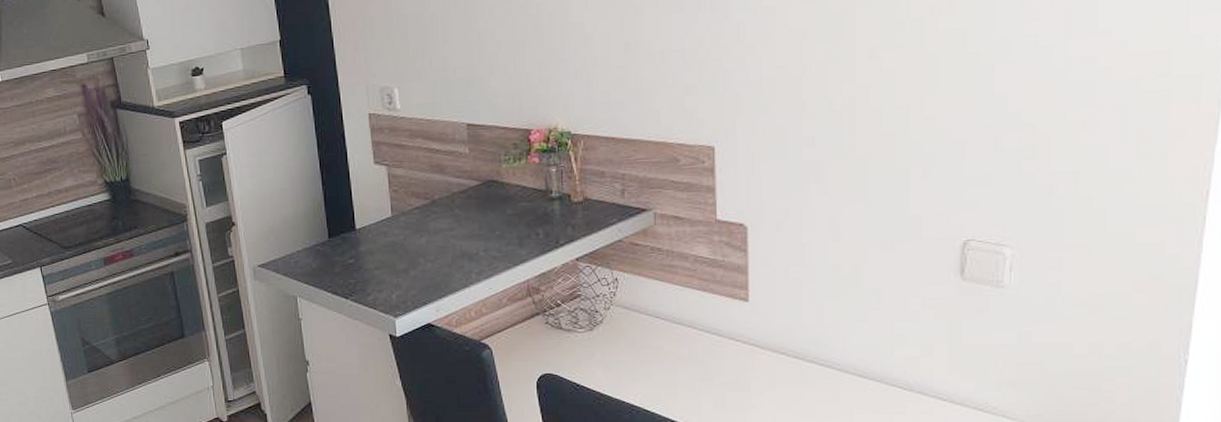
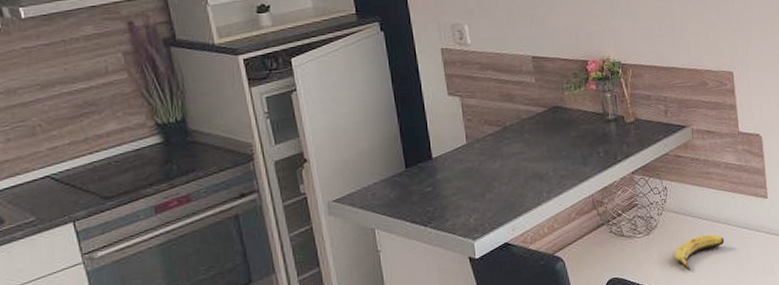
banana: none [622,337,687,375] -> present [674,234,725,270]

